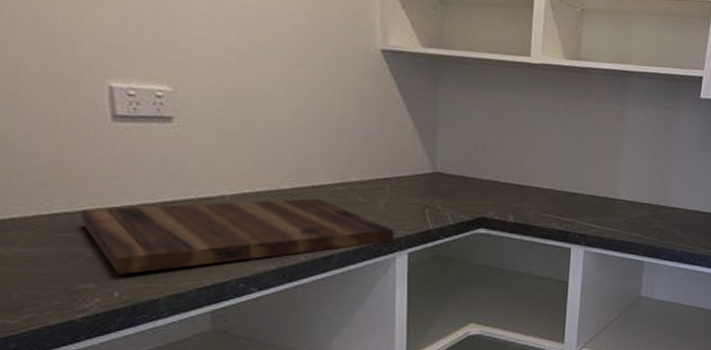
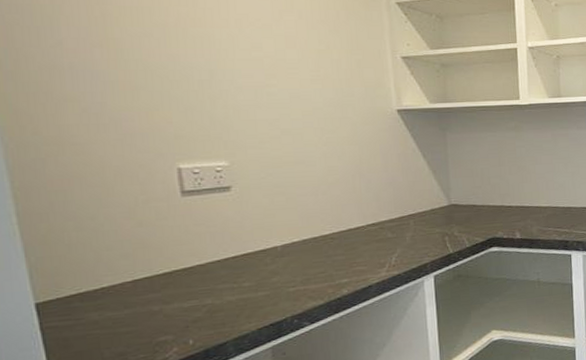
cutting board: present [80,198,394,275] -> none [158,239,421,325]

